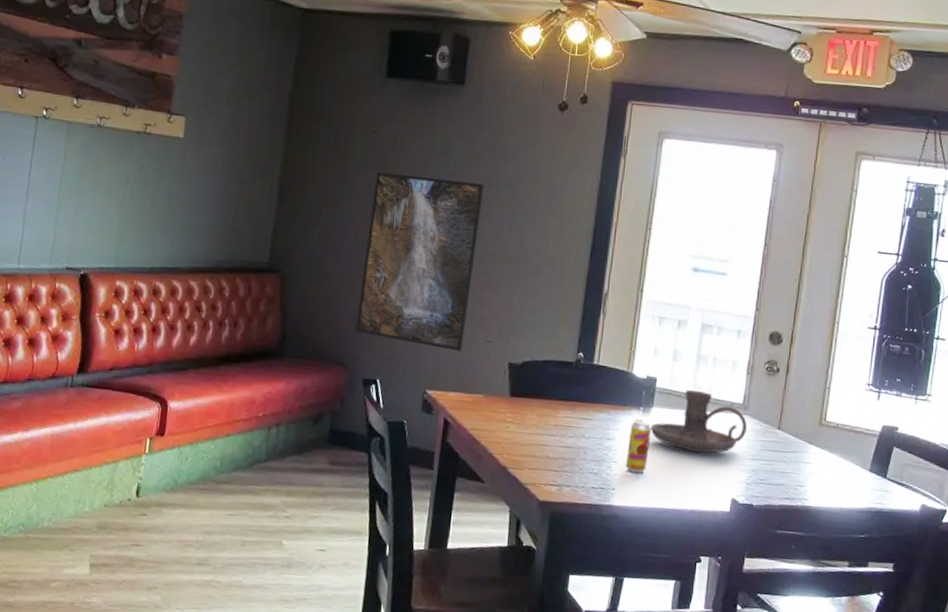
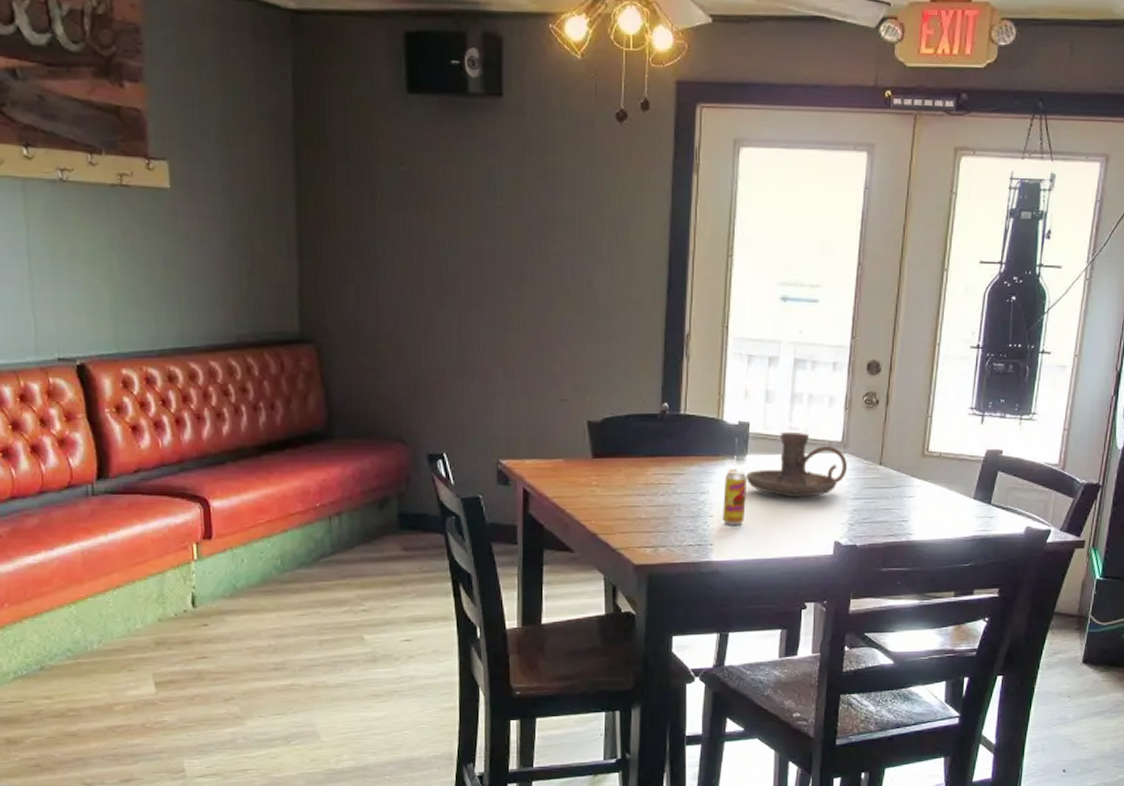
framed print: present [355,171,485,351] -> none [410,212,540,413]

